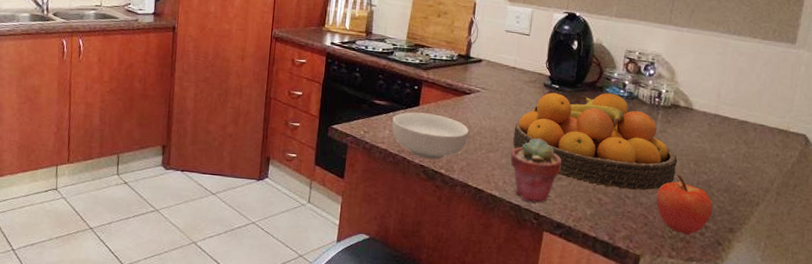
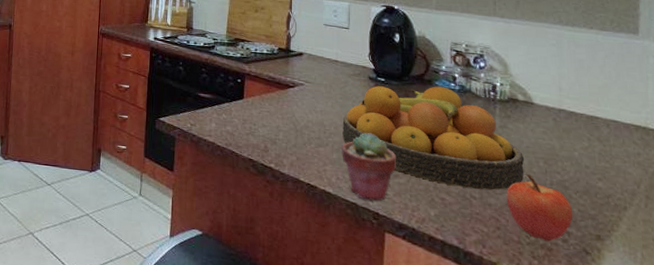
cereal bowl: present [391,112,469,160] -> none [218,105,295,154]

